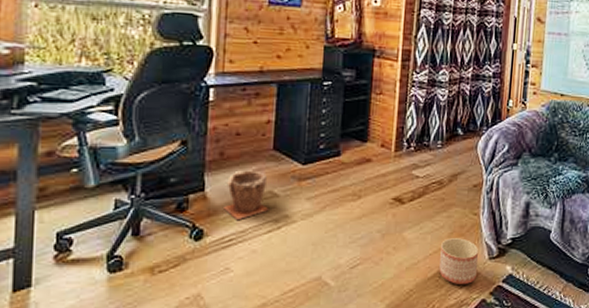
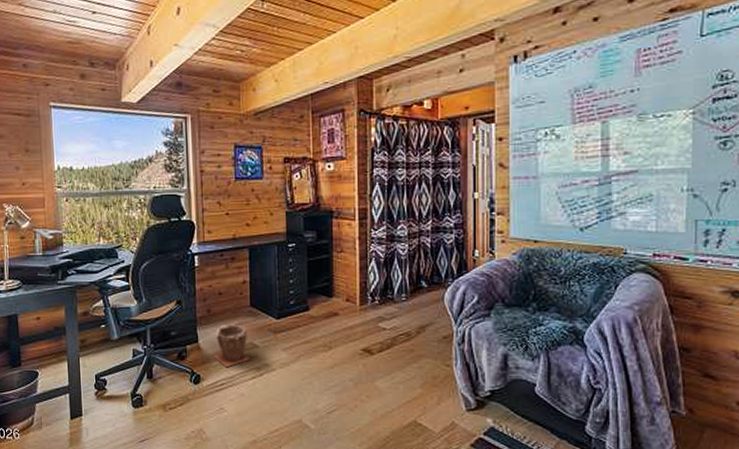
planter: present [439,238,479,285] -> none [414,388,456,435]

